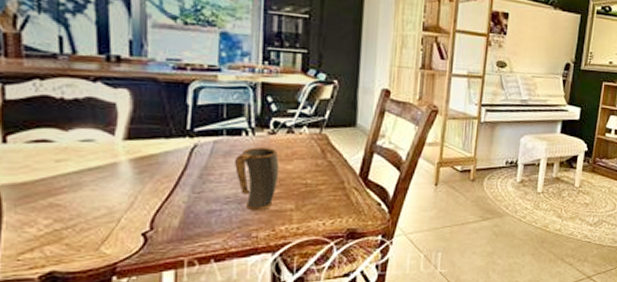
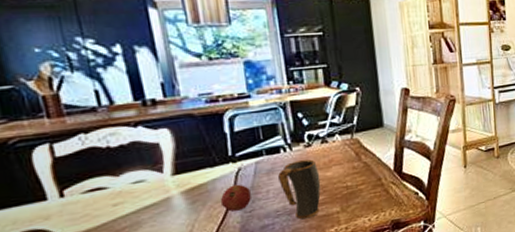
fruit: none [169,161,203,189] -> present [220,184,251,212]

